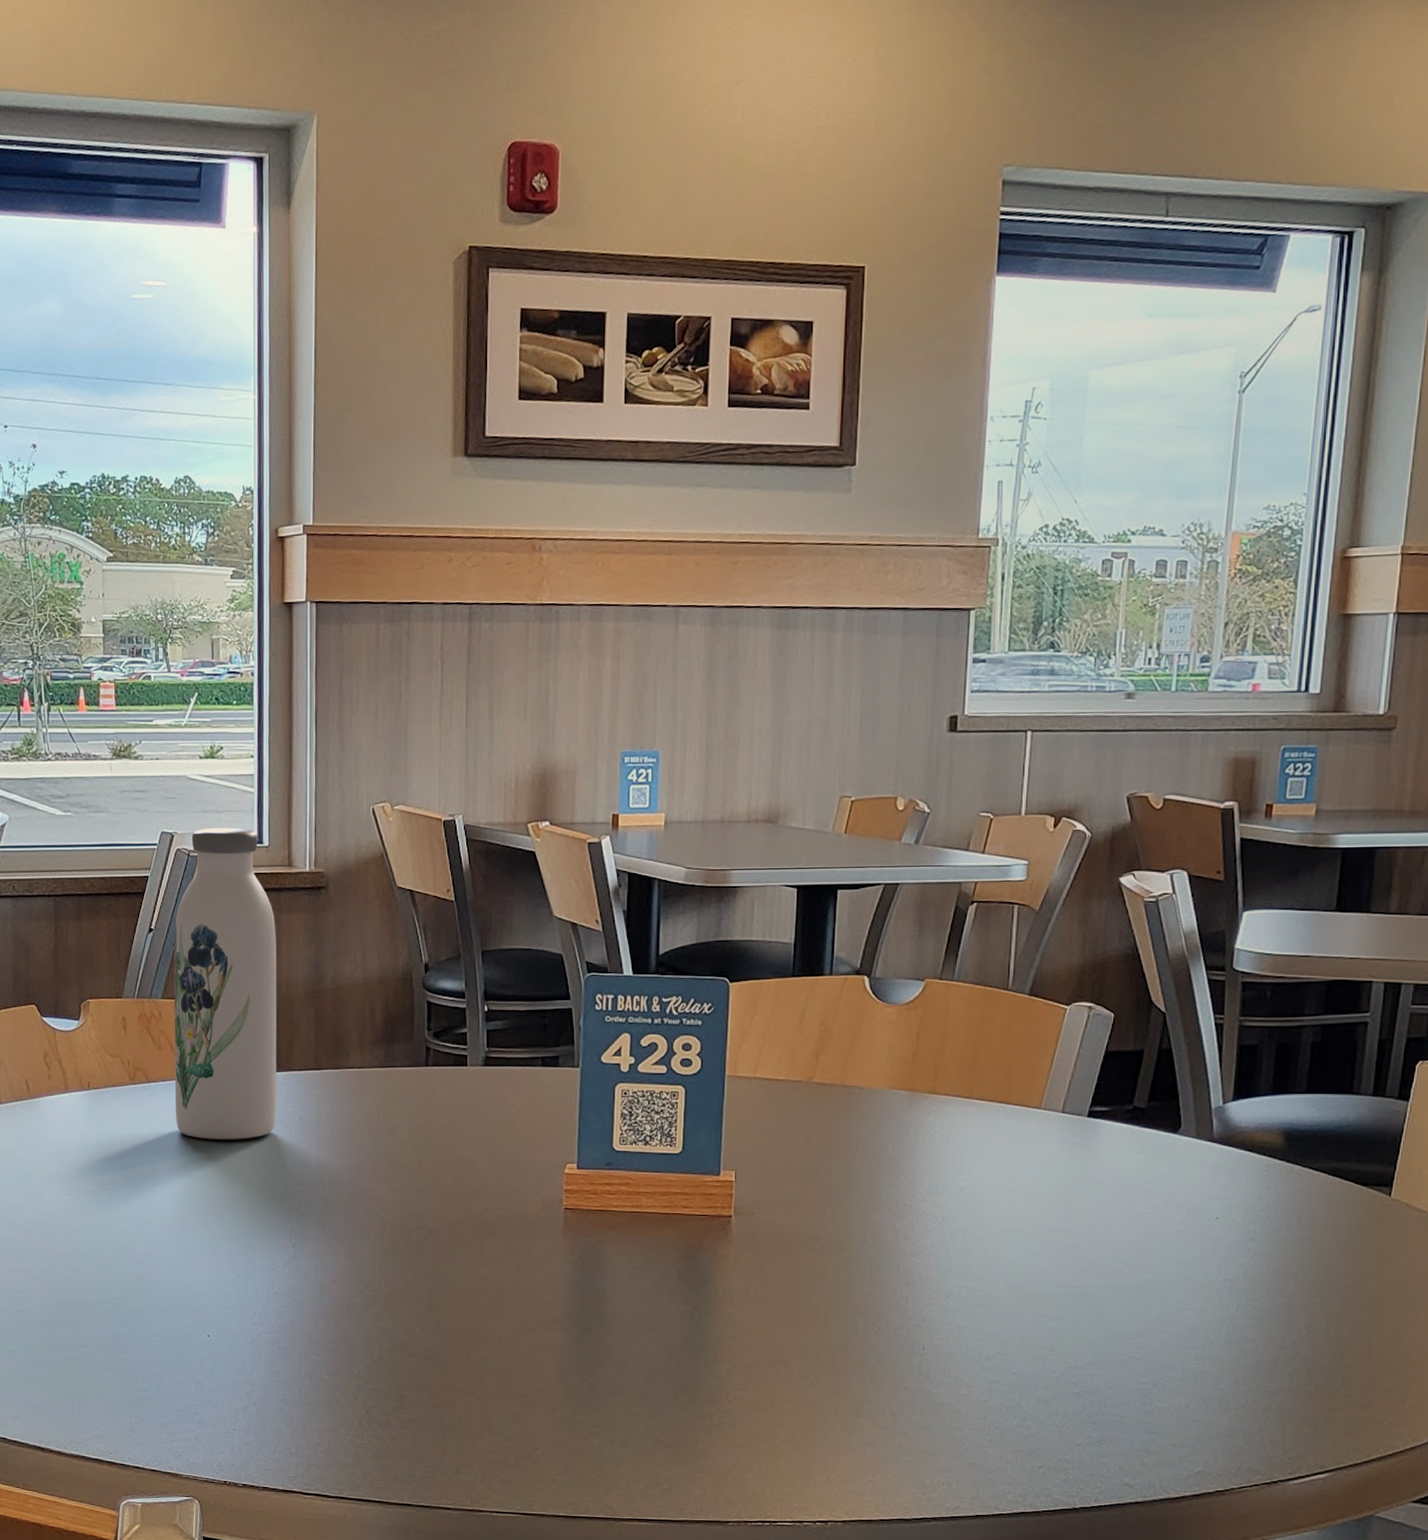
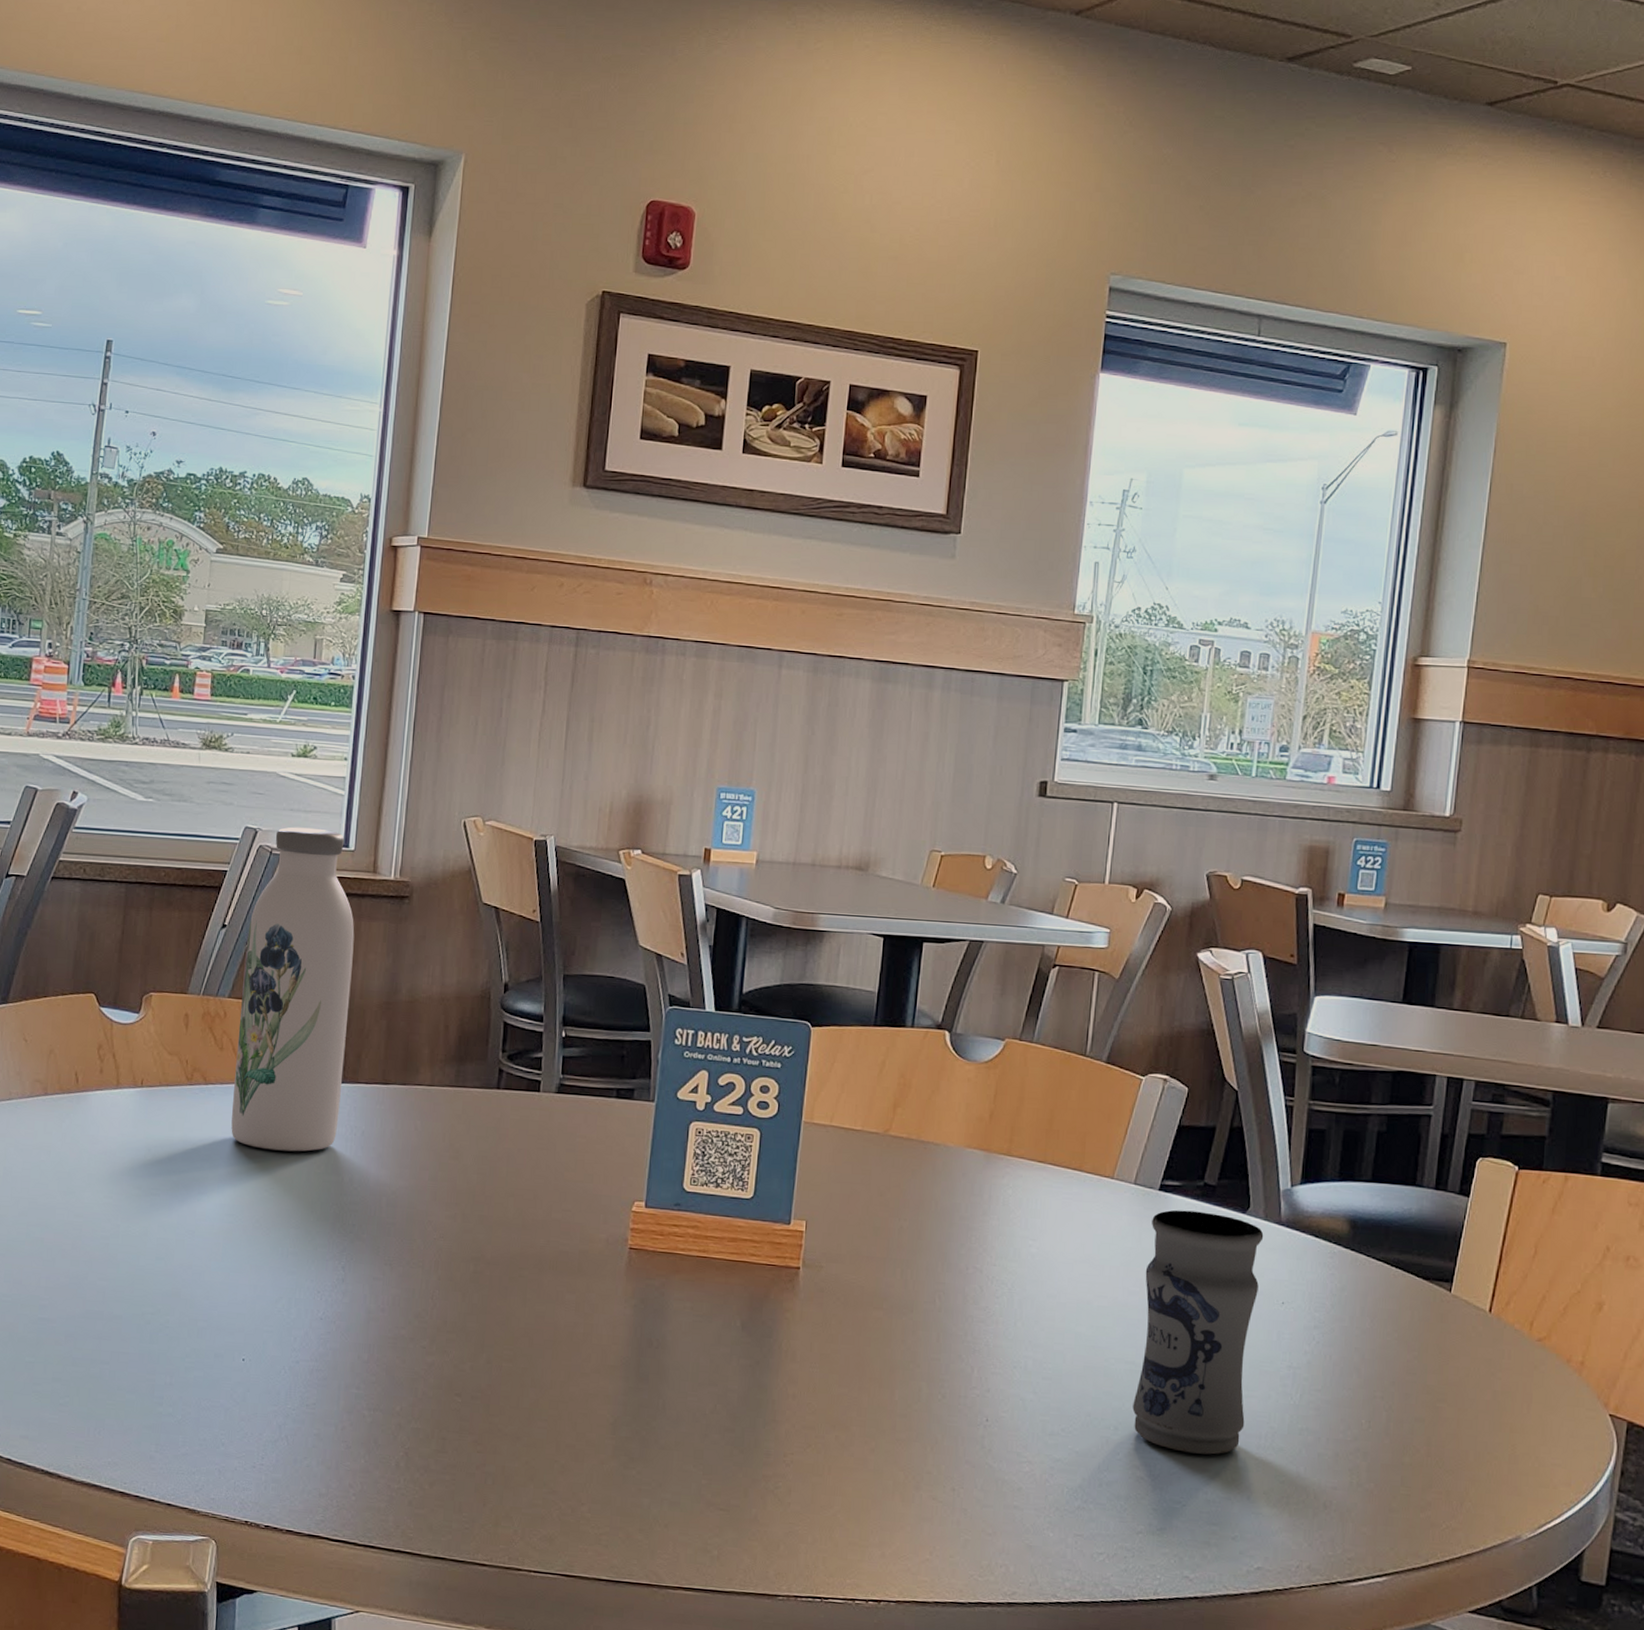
jar: none [1068,1134,1196,1368] -> present [1132,1209,1264,1455]

